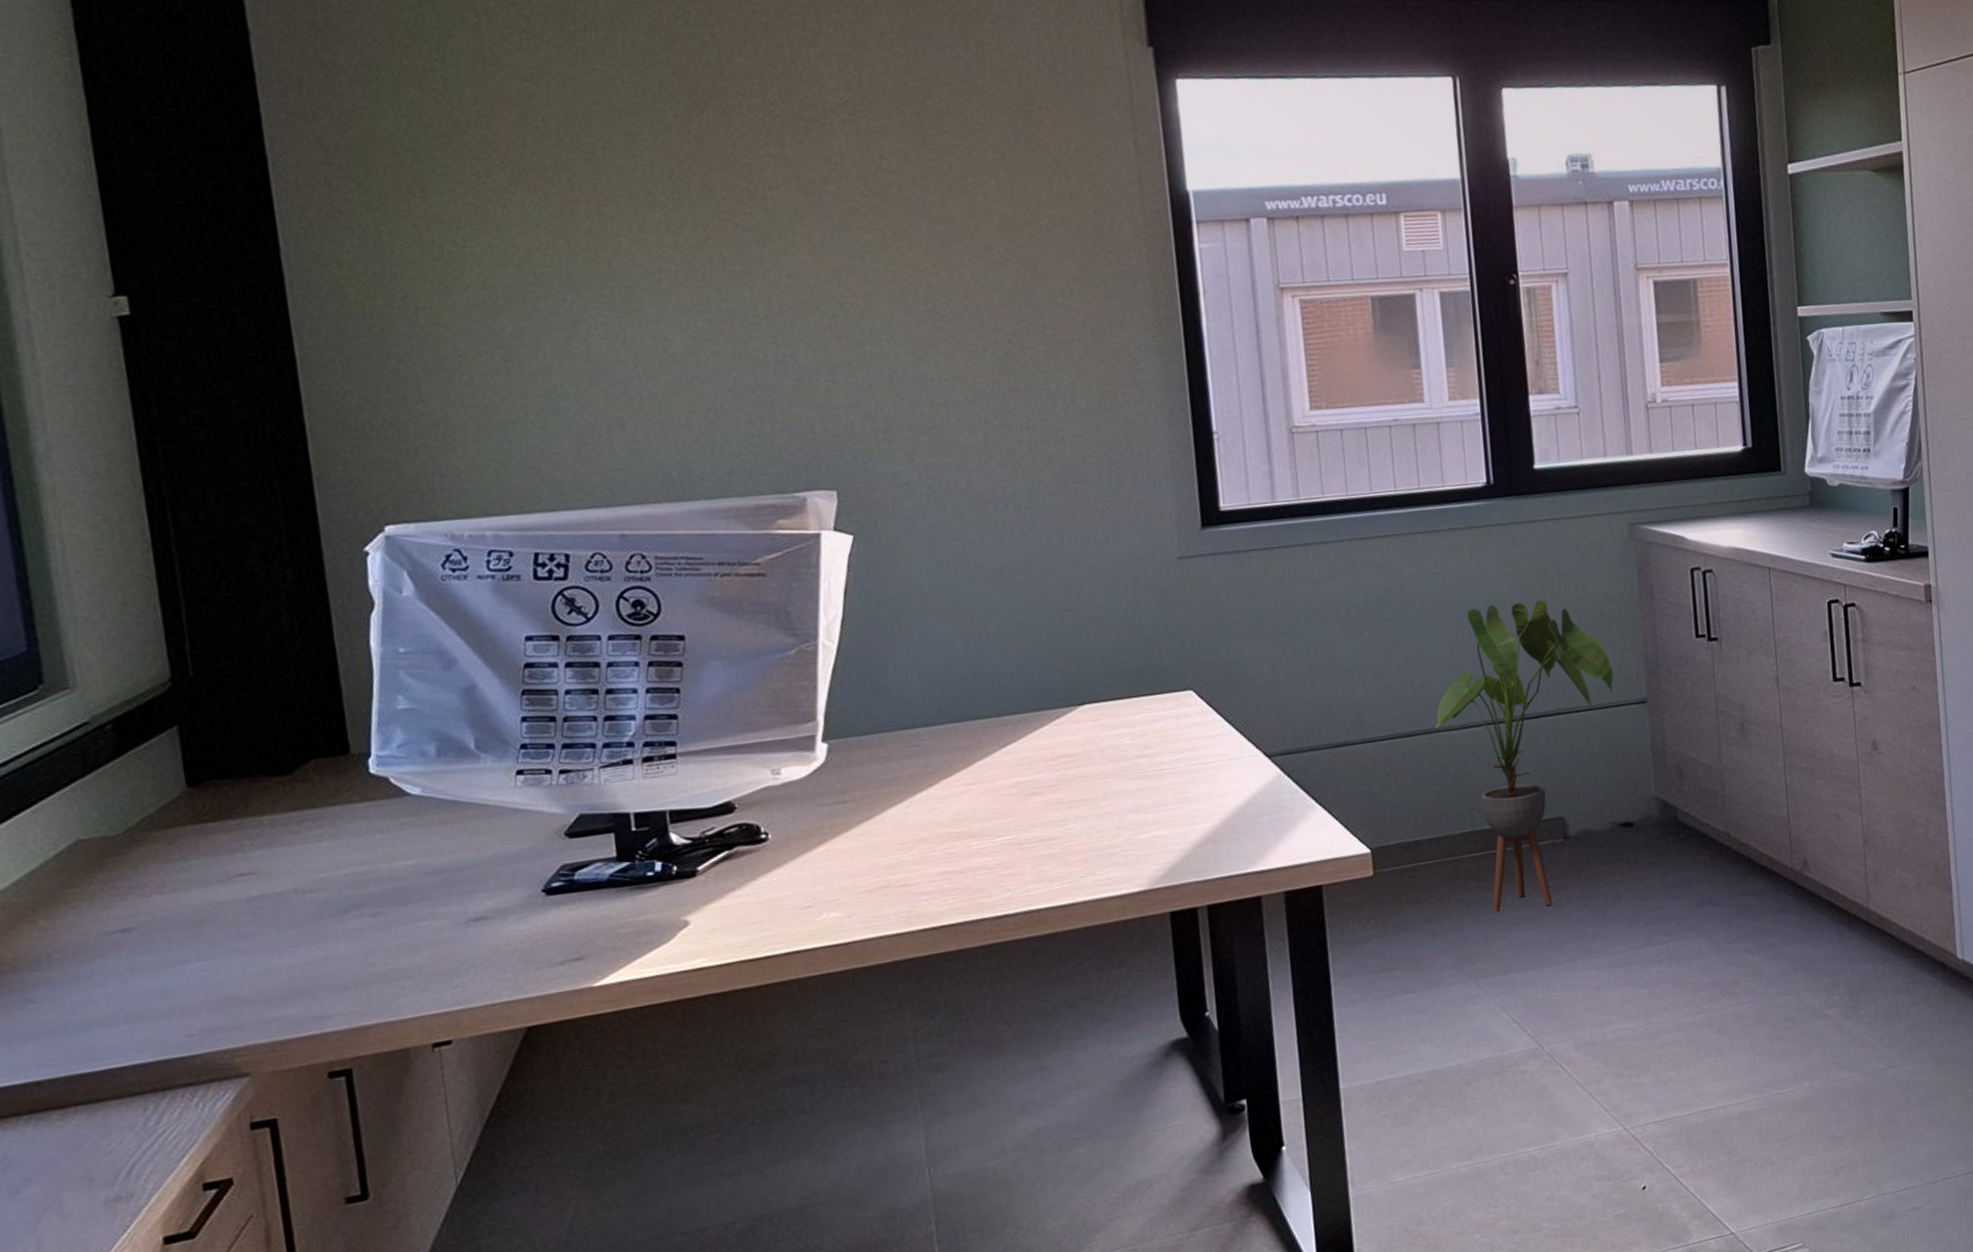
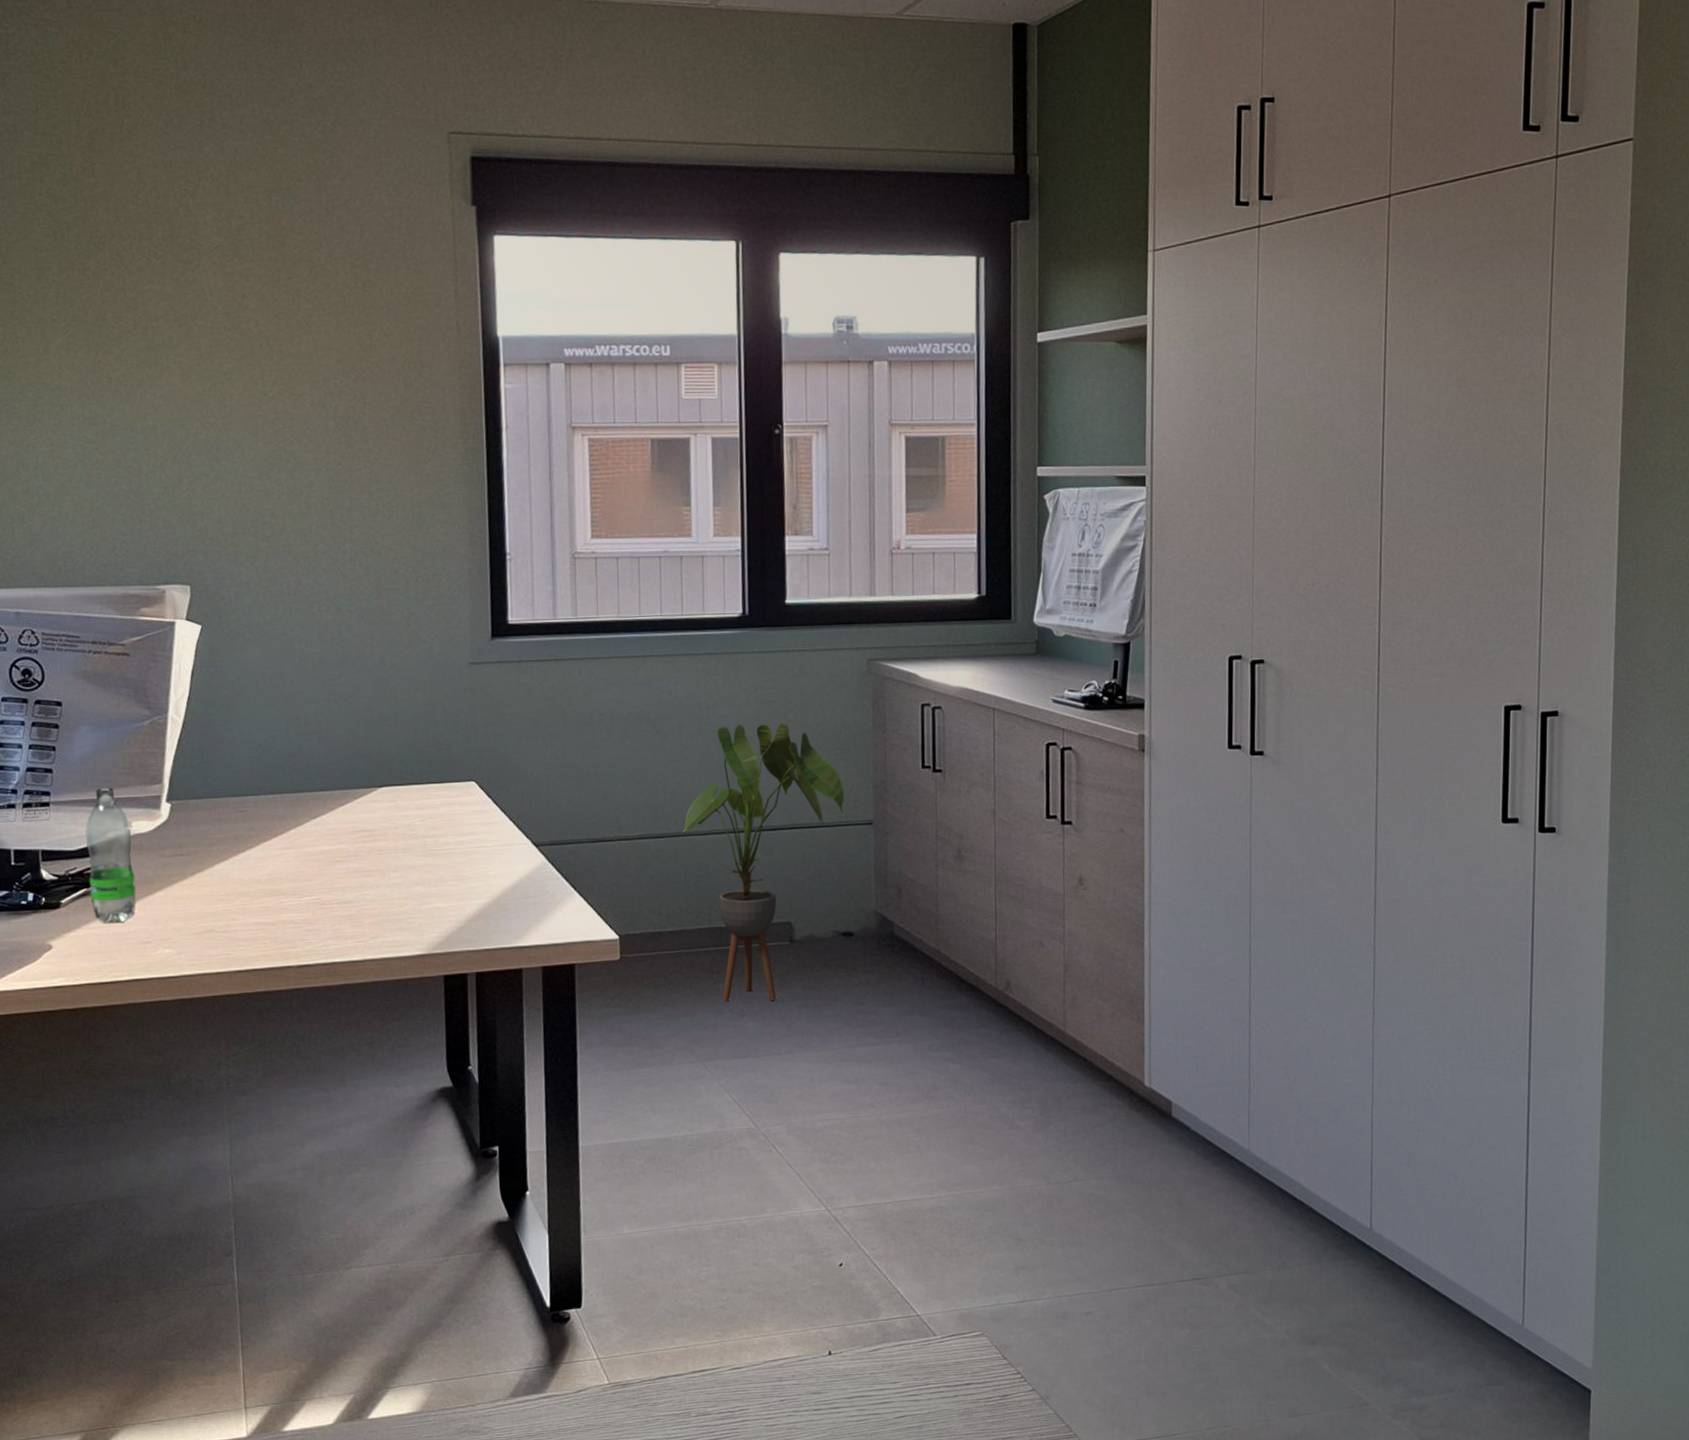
bottle: none [722,730,793,890] -> present [85,787,137,924]

